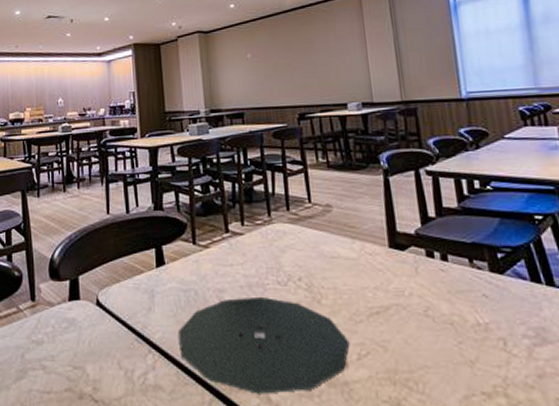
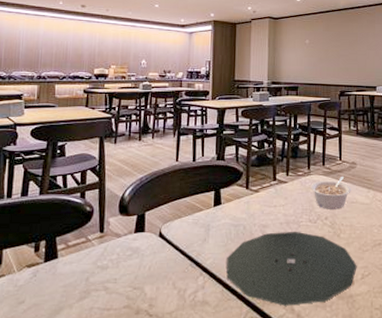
legume: none [274,224,330,268] -> present [310,177,351,209]

